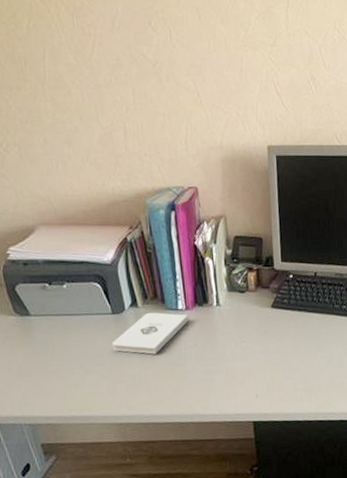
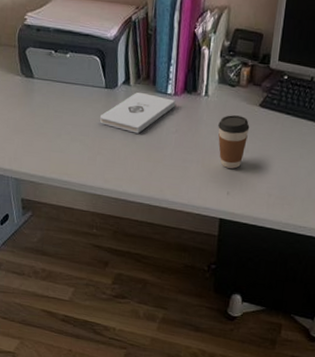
coffee cup: none [235,319,266,372] -> present [218,115,250,169]

